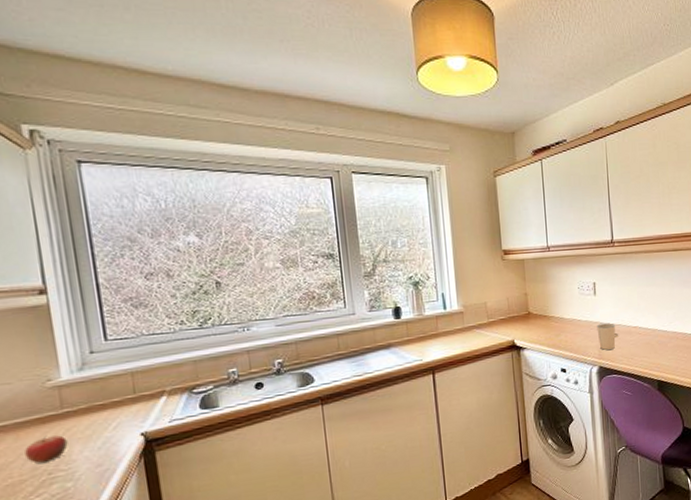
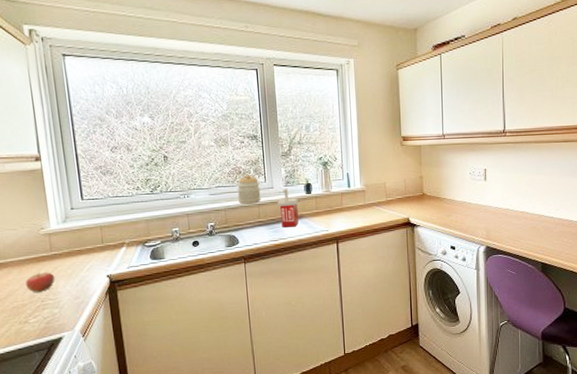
jar: none [311,299,341,336] -> present [237,174,261,205]
soap dispenser: none [360,313,387,360] -> present [277,188,299,228]
cup: present [596,323,619,351] -> none [485,207,506,232]

